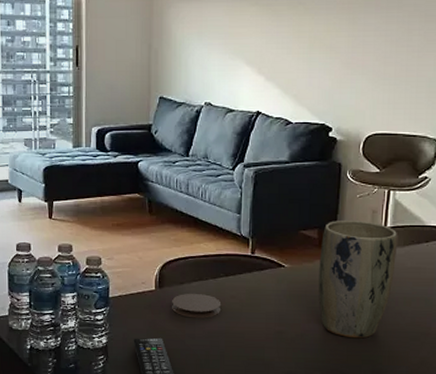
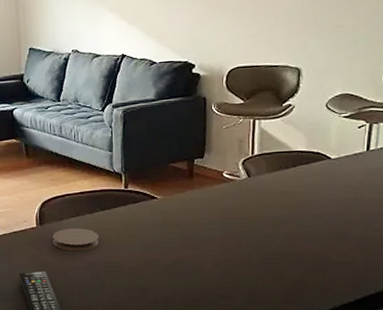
plant pot: present [318,221,397,339] -> none [190,150,265,262]

